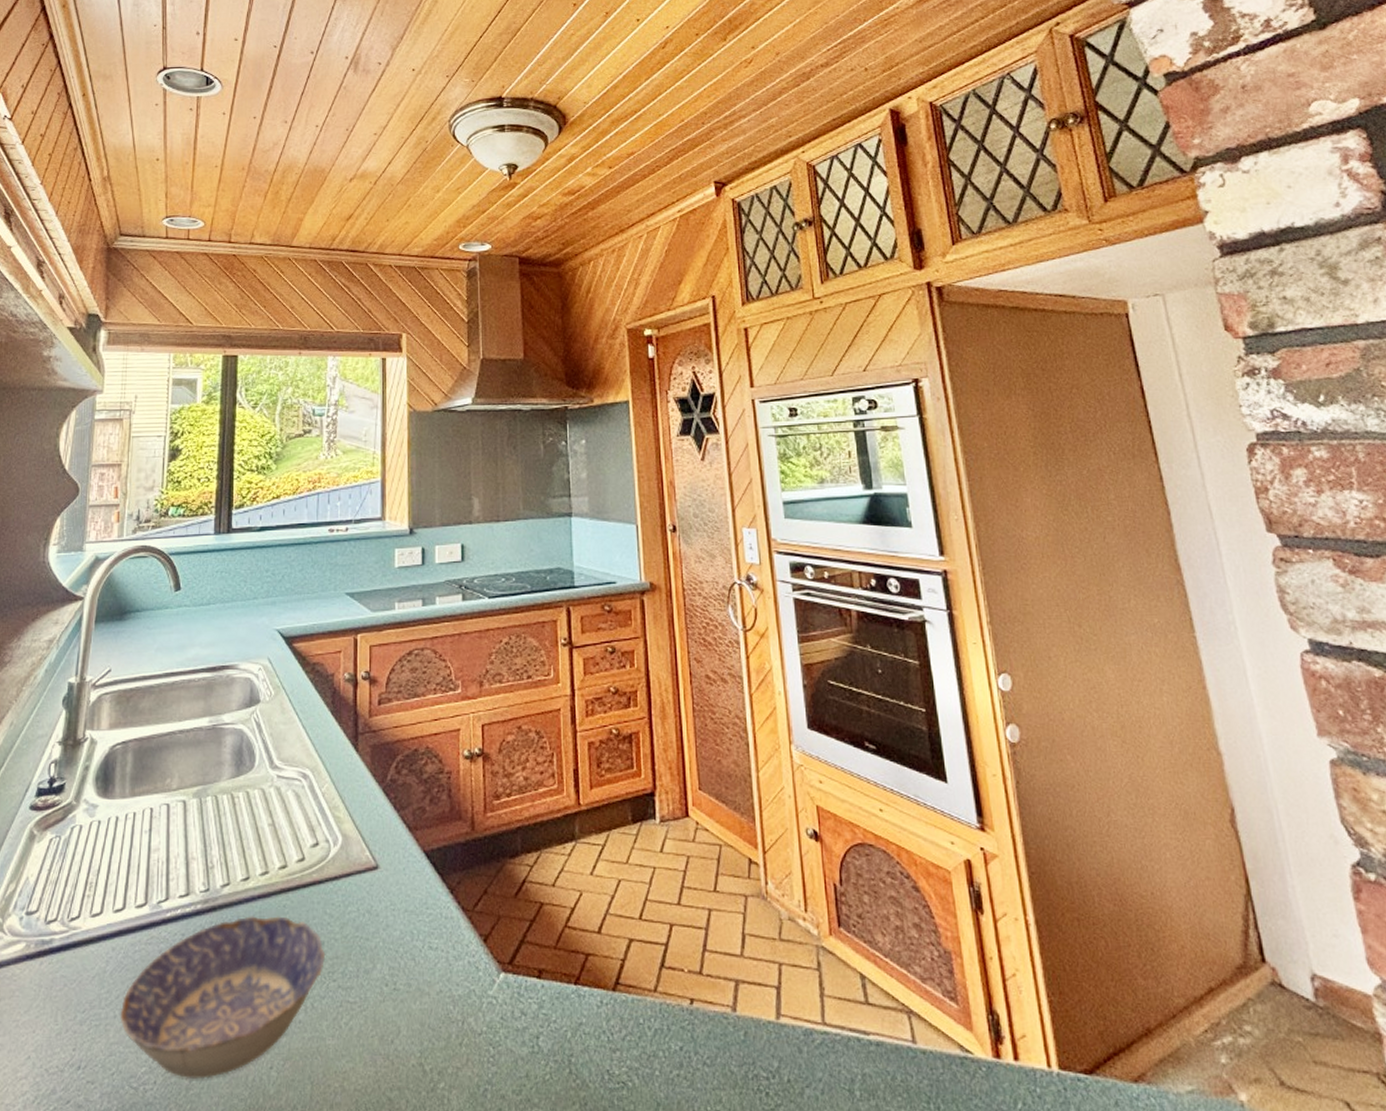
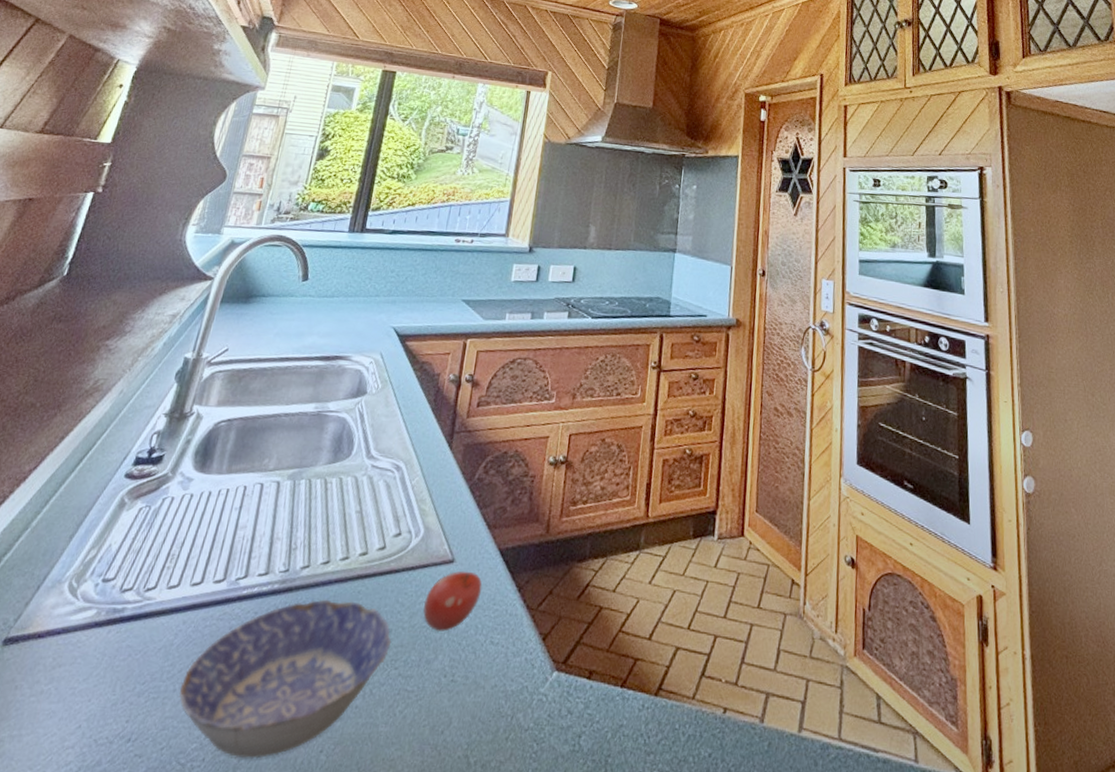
fruit: none [353,876,412,941] -> present [423,571,483,632]

